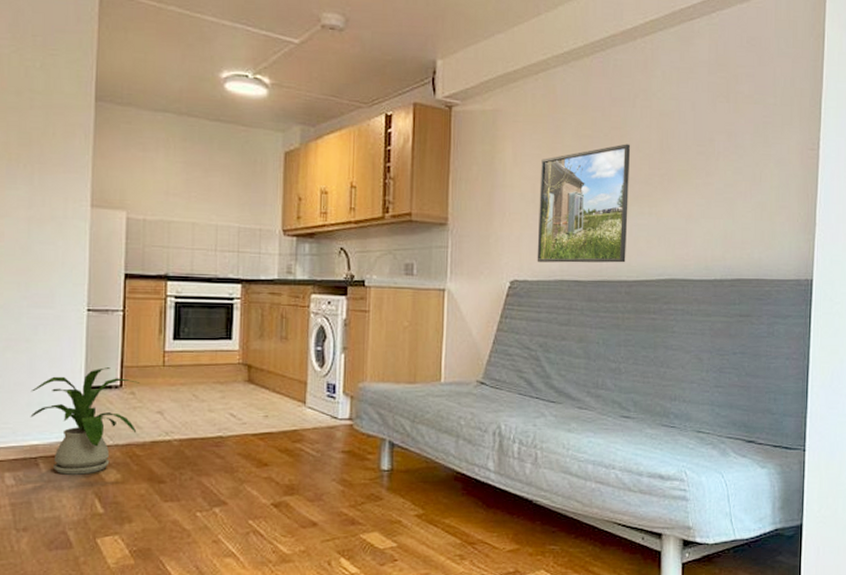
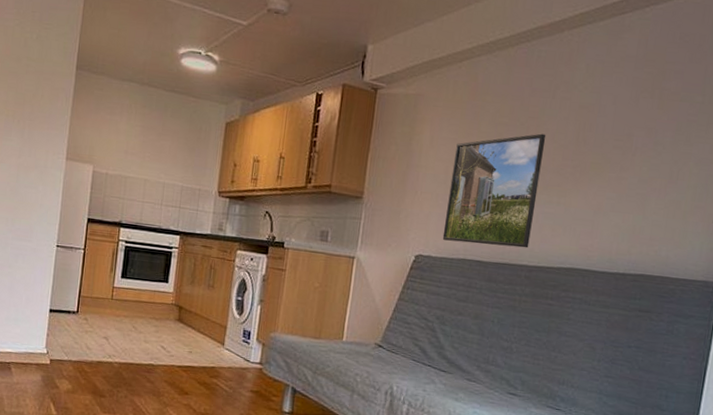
house plant: present [30,367,139,475] -> none [7,295,92,382]

